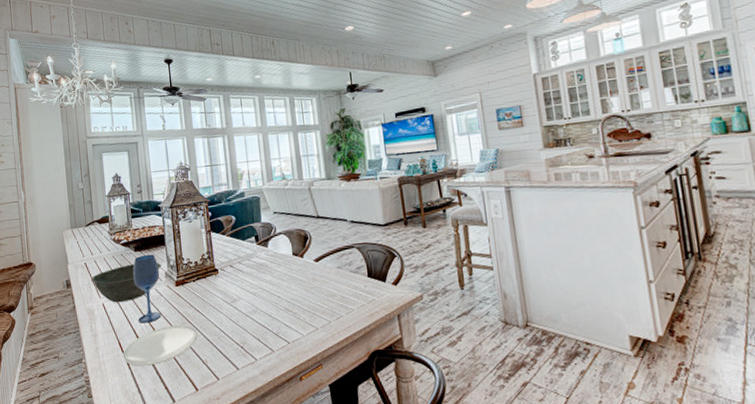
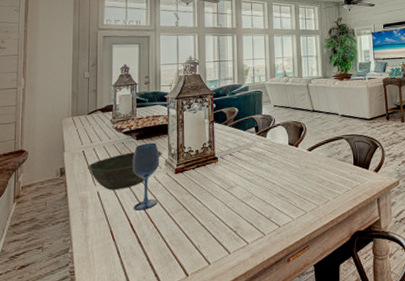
plate: present [123,324,199,366] -> none [114,211,193,254]

